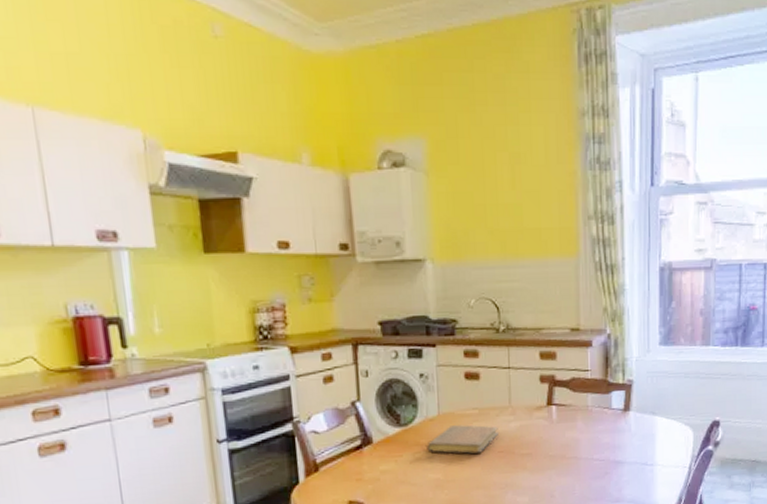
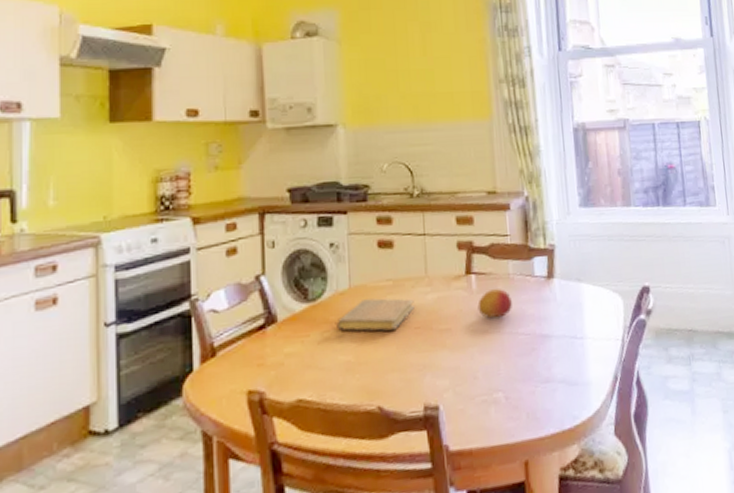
fruit: none [557,419,589,445] -> present [477,289,512,318]

